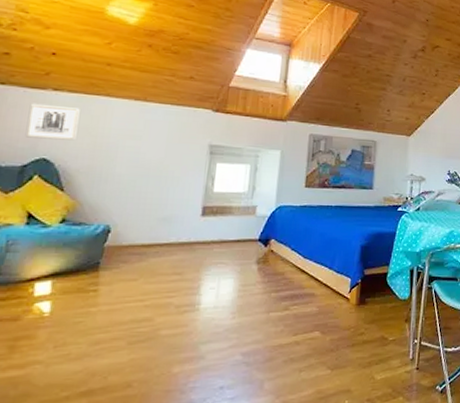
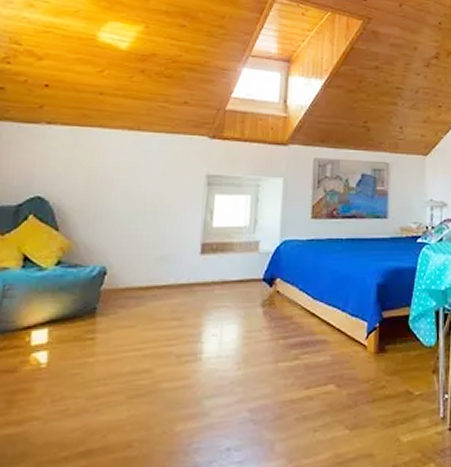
wall art: present [25,103,80,141] -> none [20,138,74,176]

